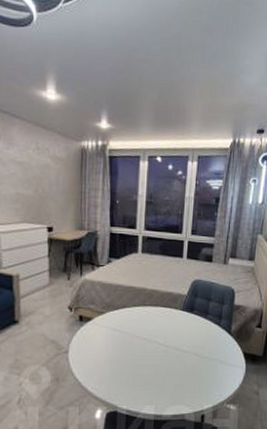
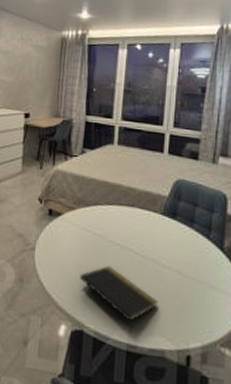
notepad: none [112,357,179,405] -> present [80,265,158,332]

